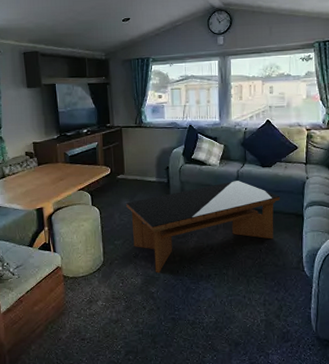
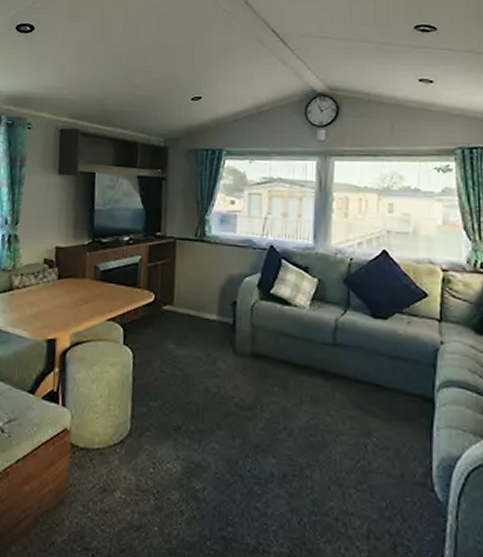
coffee table: present [126,181,280,274] -> none [171,333,398,461]

